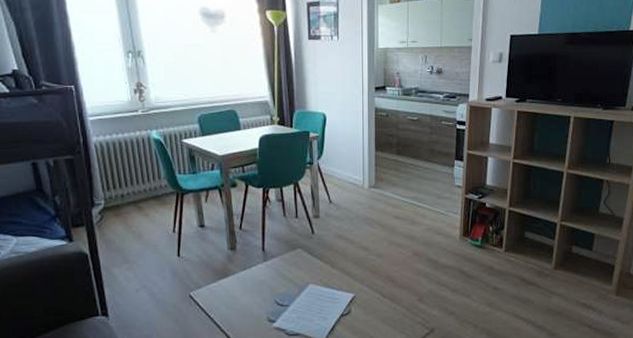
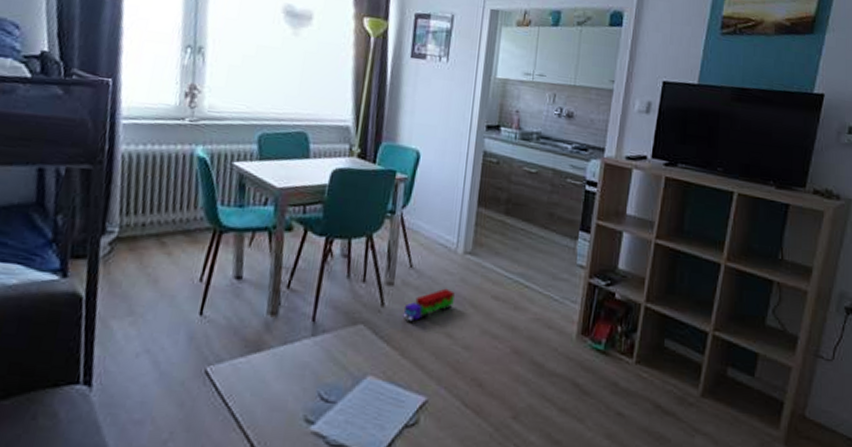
semi truck: none [329,215,366,242] -> present [402,288,455,322]

